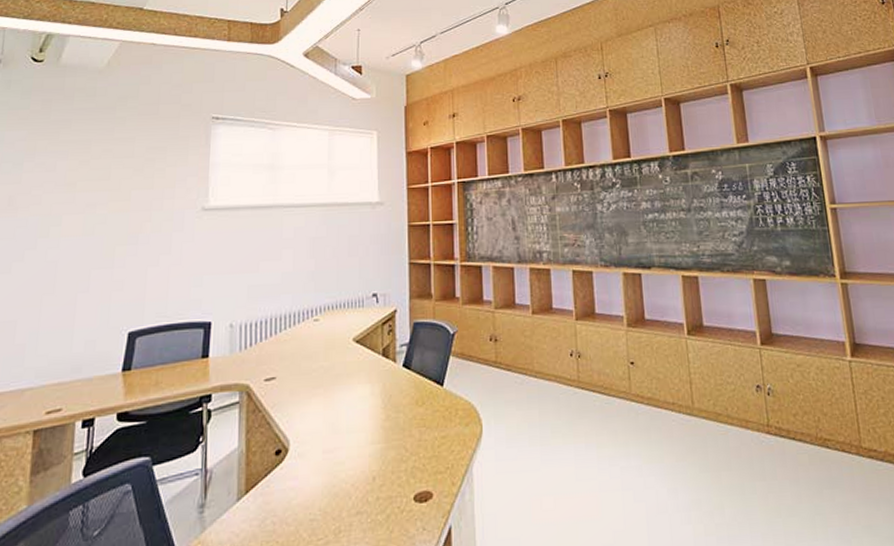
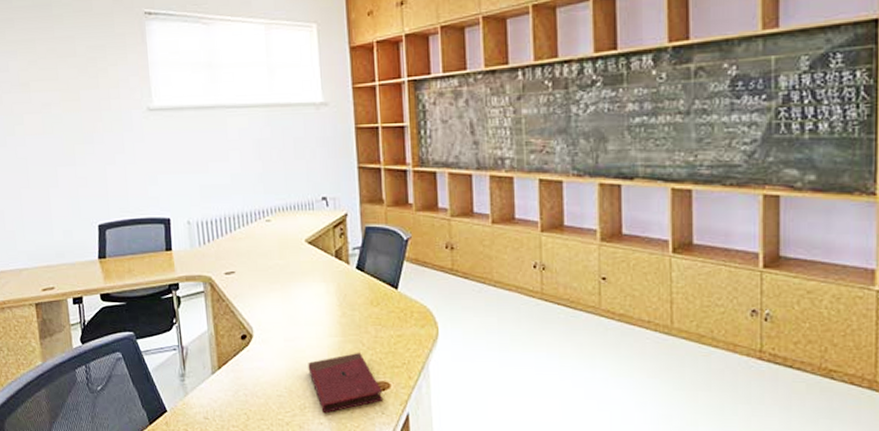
book: none [346,460,425,537] -> present [308,353,384,414]

